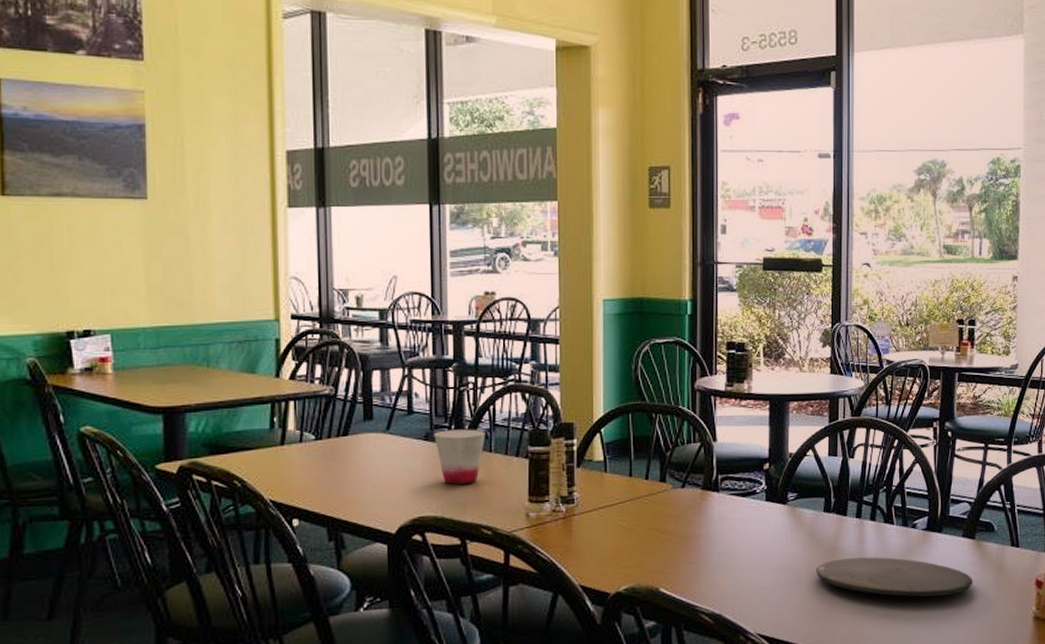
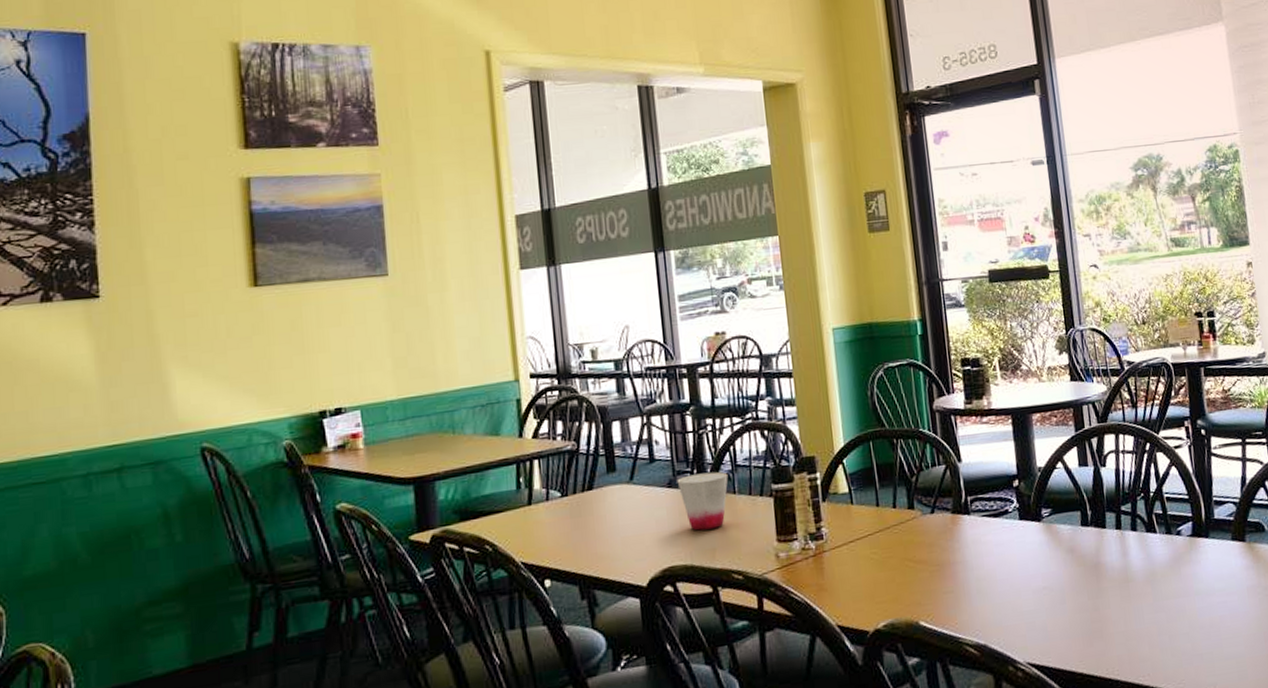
plate: present [815,557,974,597] -> none [1080,569,1251,610]

